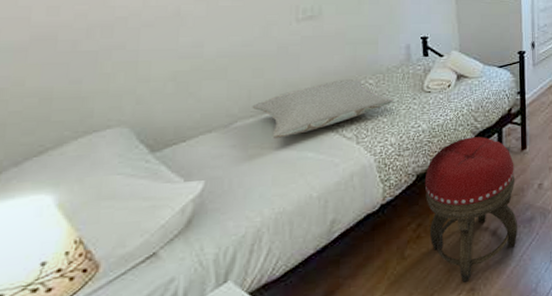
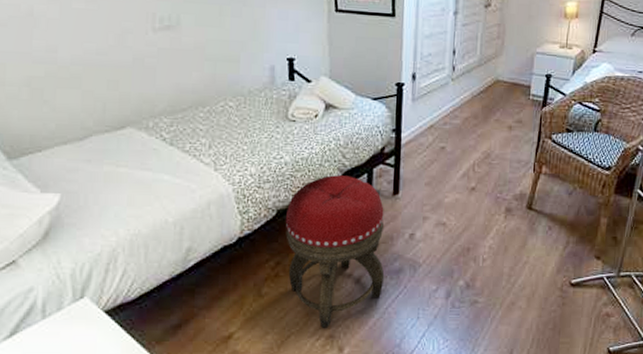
pillow: present [252,79,393,138] -> none [107,99,255,157]

